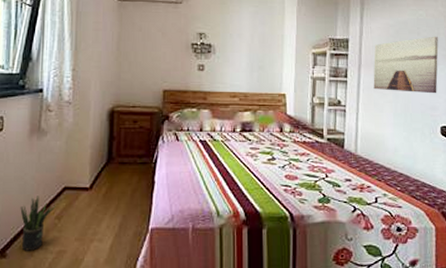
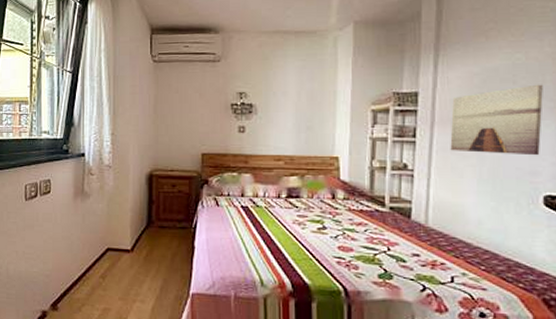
potted plant: present [20,196,56,251] -> none [68,255,100,306]

